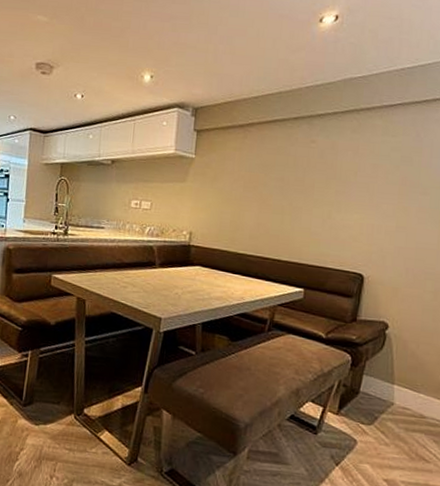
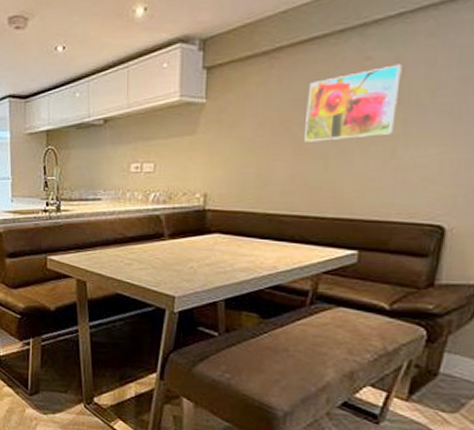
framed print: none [267,149,336,201] -> present [304,64,402,142]

